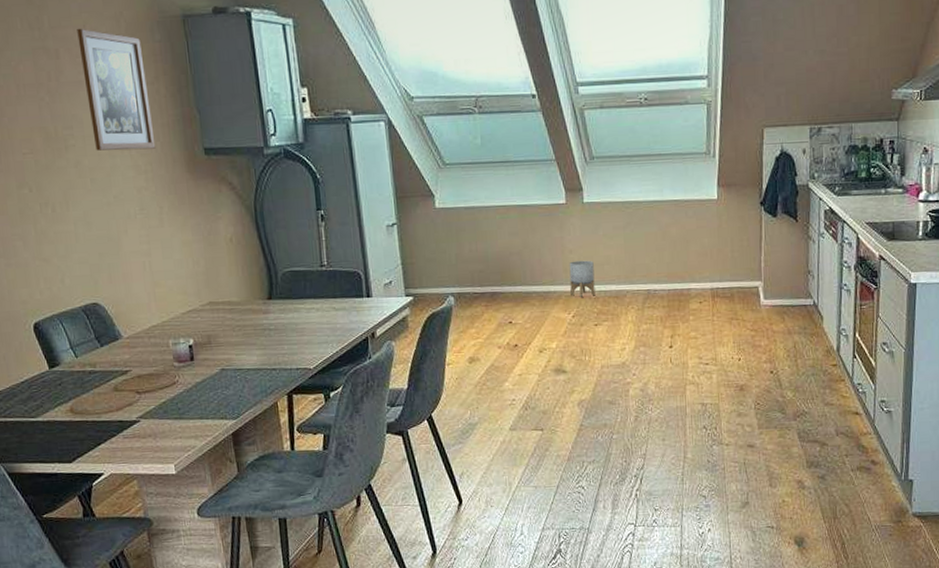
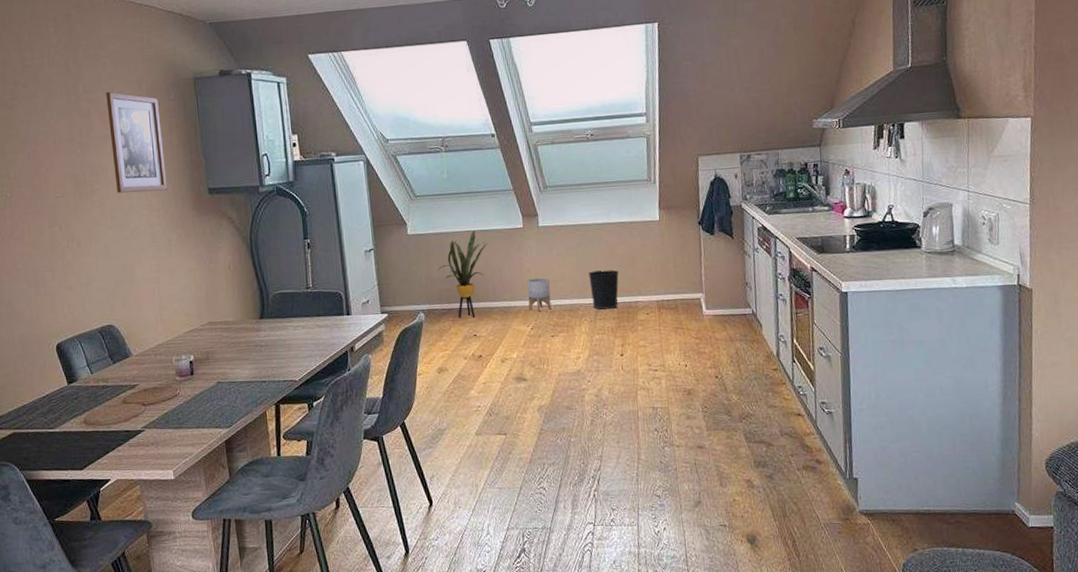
house plant: none [468,205,528,303] -> present [437,230,490,318]
wastebasket: none [636,253,671,297] -> present [588,269,619,310]

